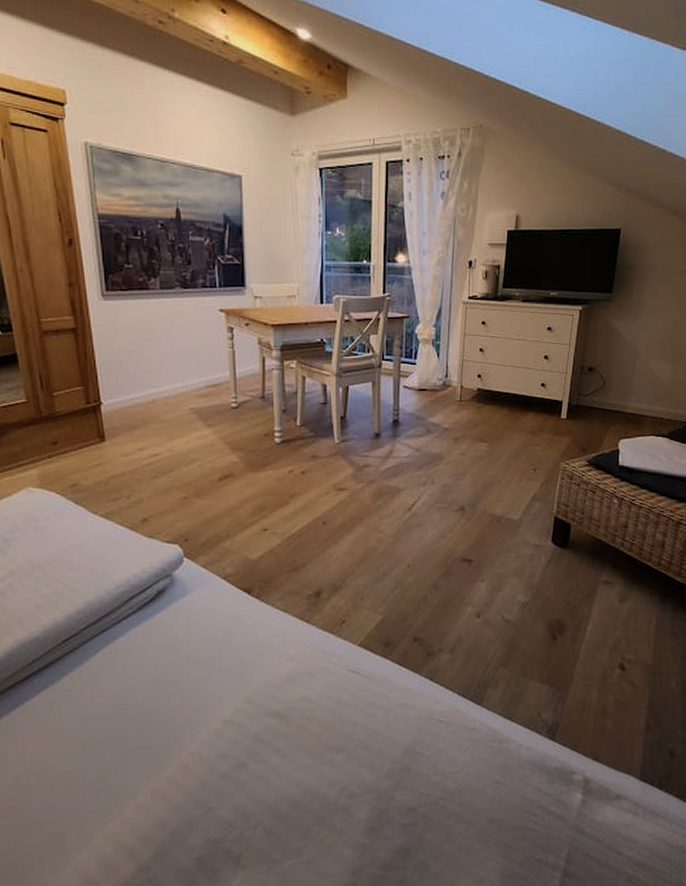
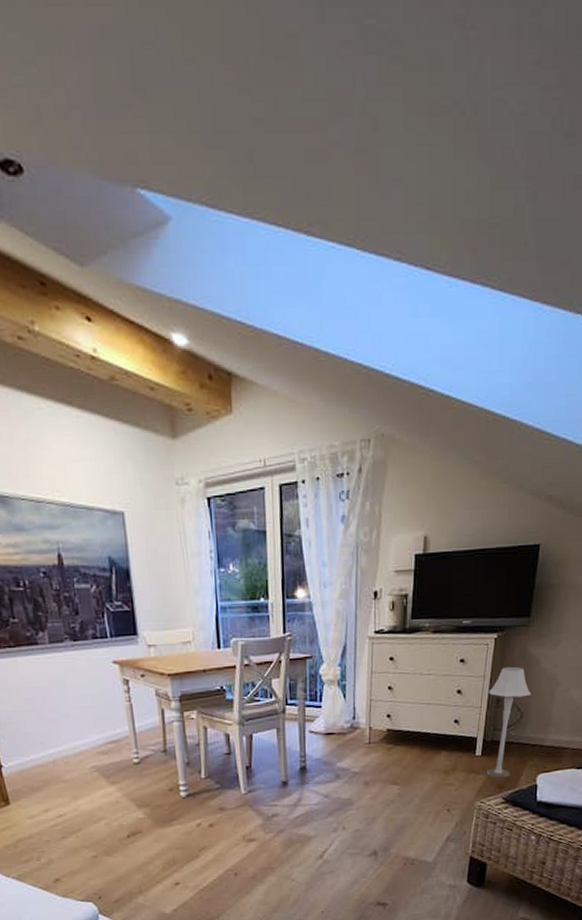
table lamp: none [571,337,614,441] -> present [486,666,532,778]

